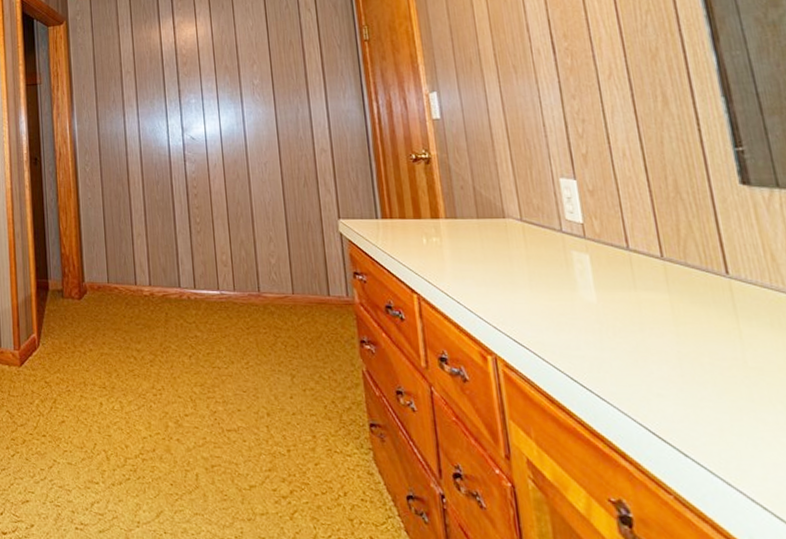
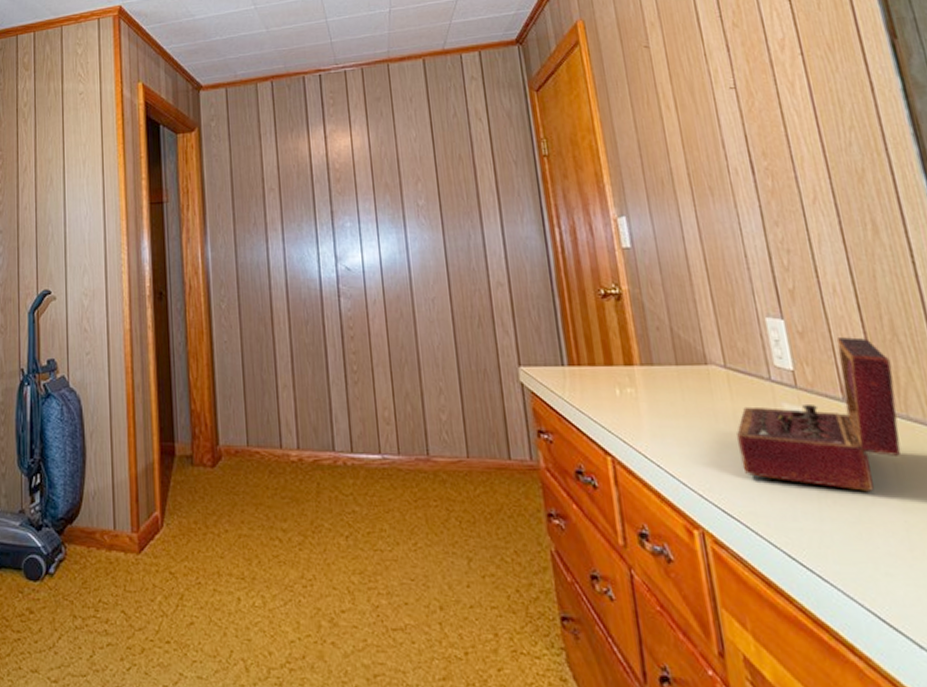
wooden box: none [529,195,678,326] -> present [737,337,901,491]

